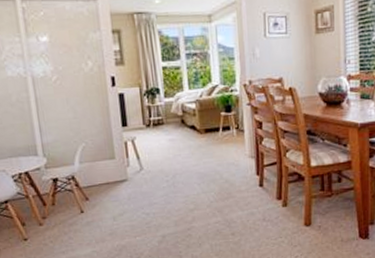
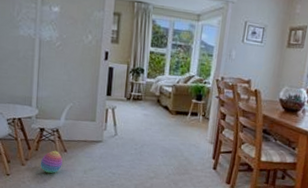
stacking toy: none [60,201,87,229] -> present [40,150,63,174]

